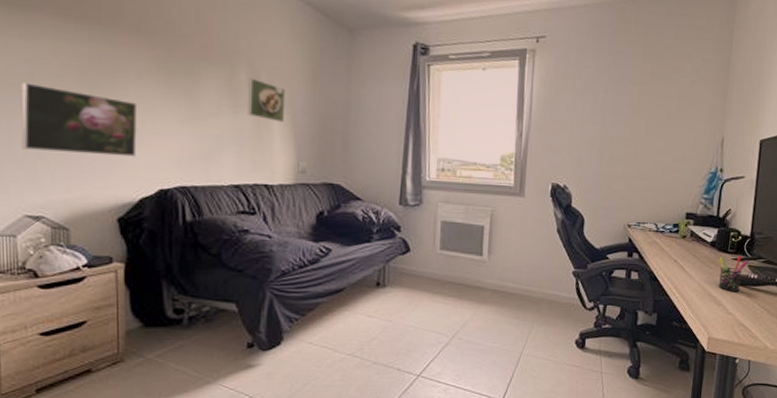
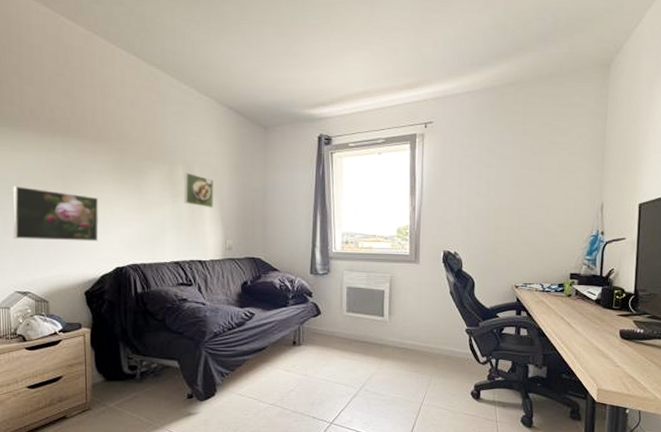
pen holder: present [719,255,749,292] -> none [605,311,634,346]

